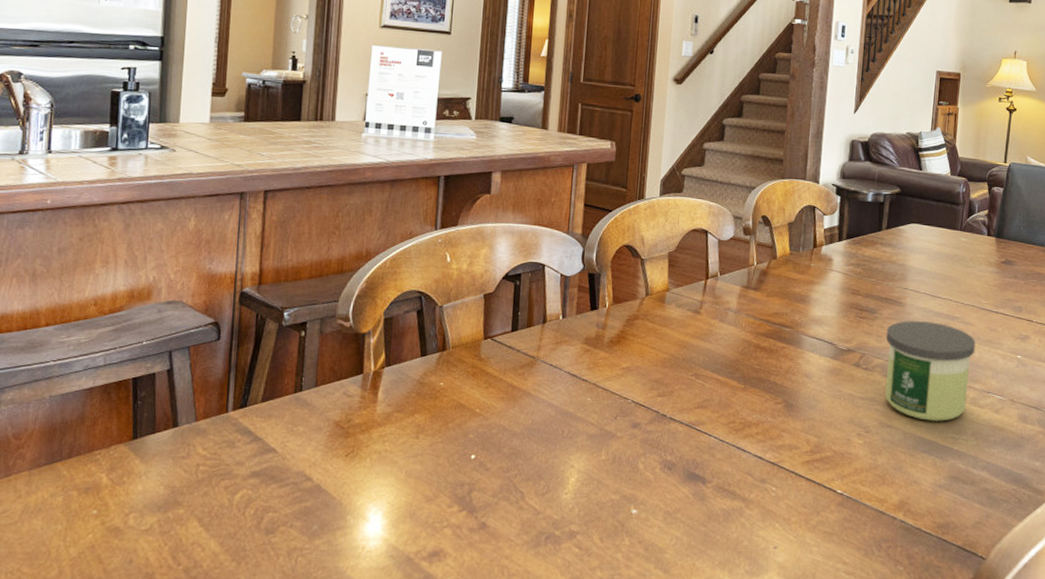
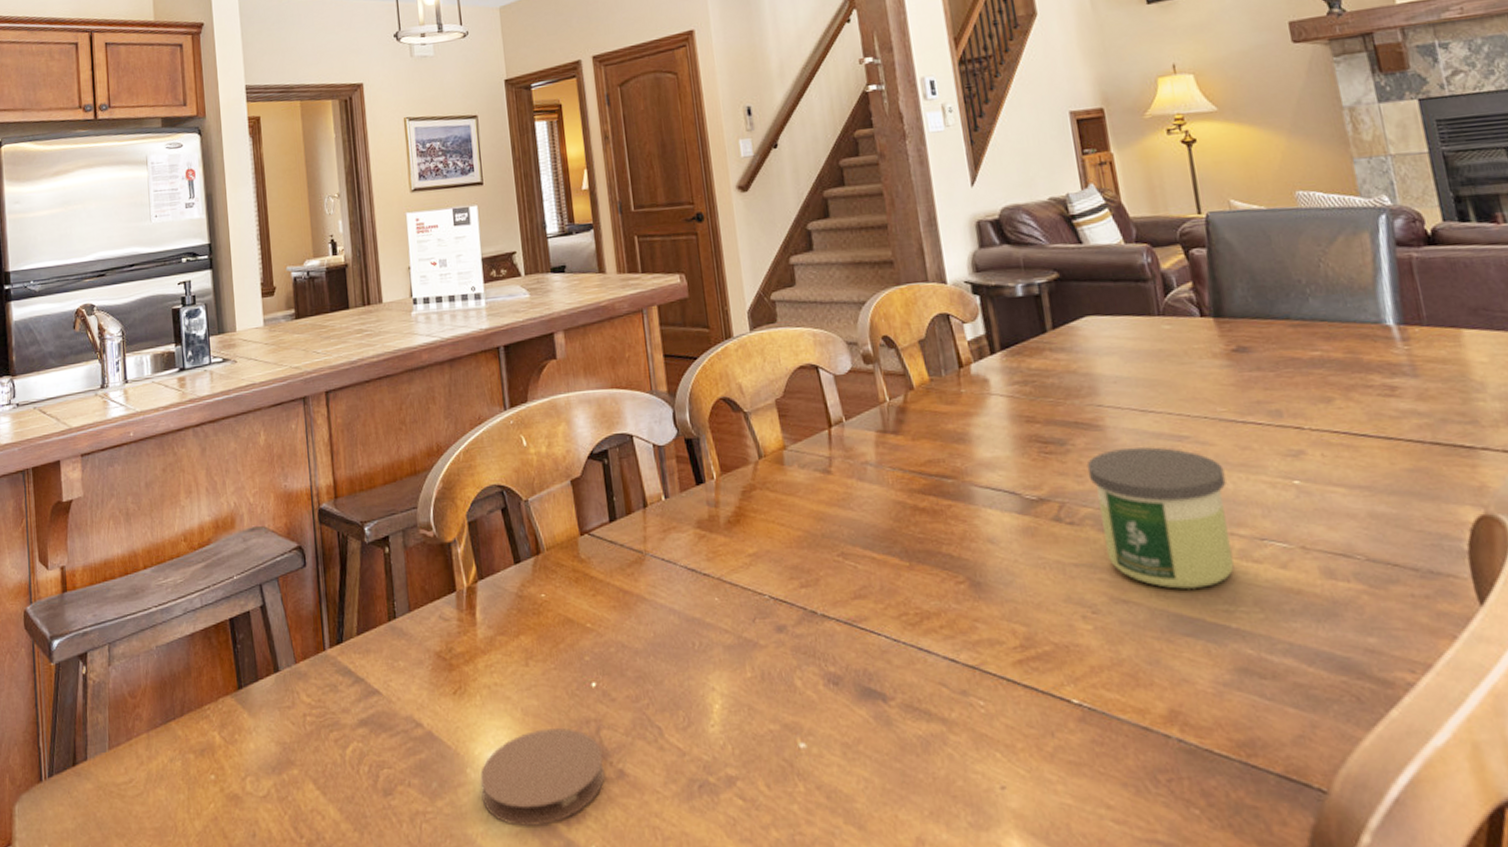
coaster: none [357,488,470,562] -> present [480,728,605,826]

